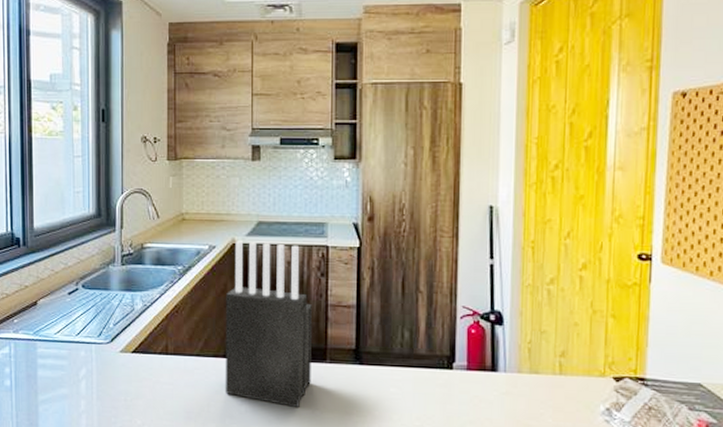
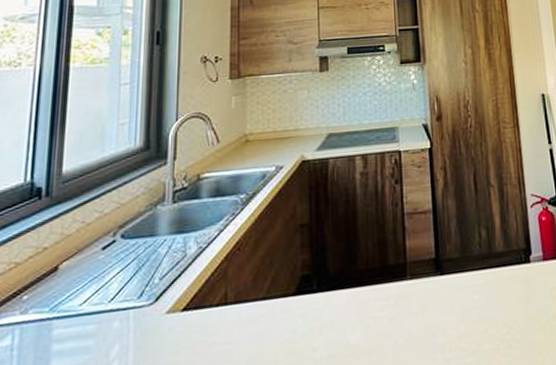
knife block: present [225,241,312,409] -> none [295,154,392,342]

